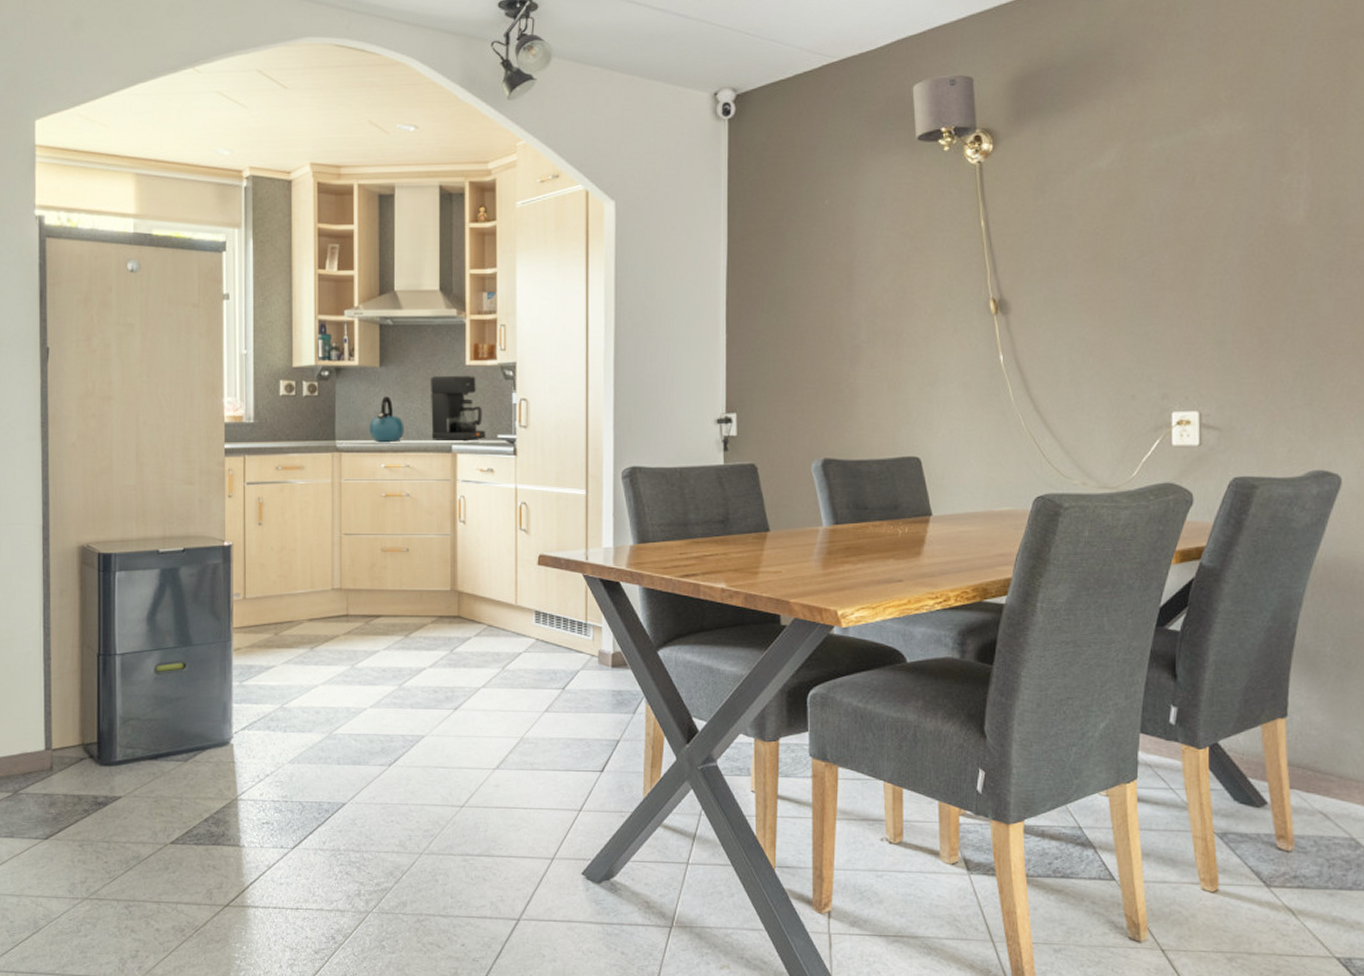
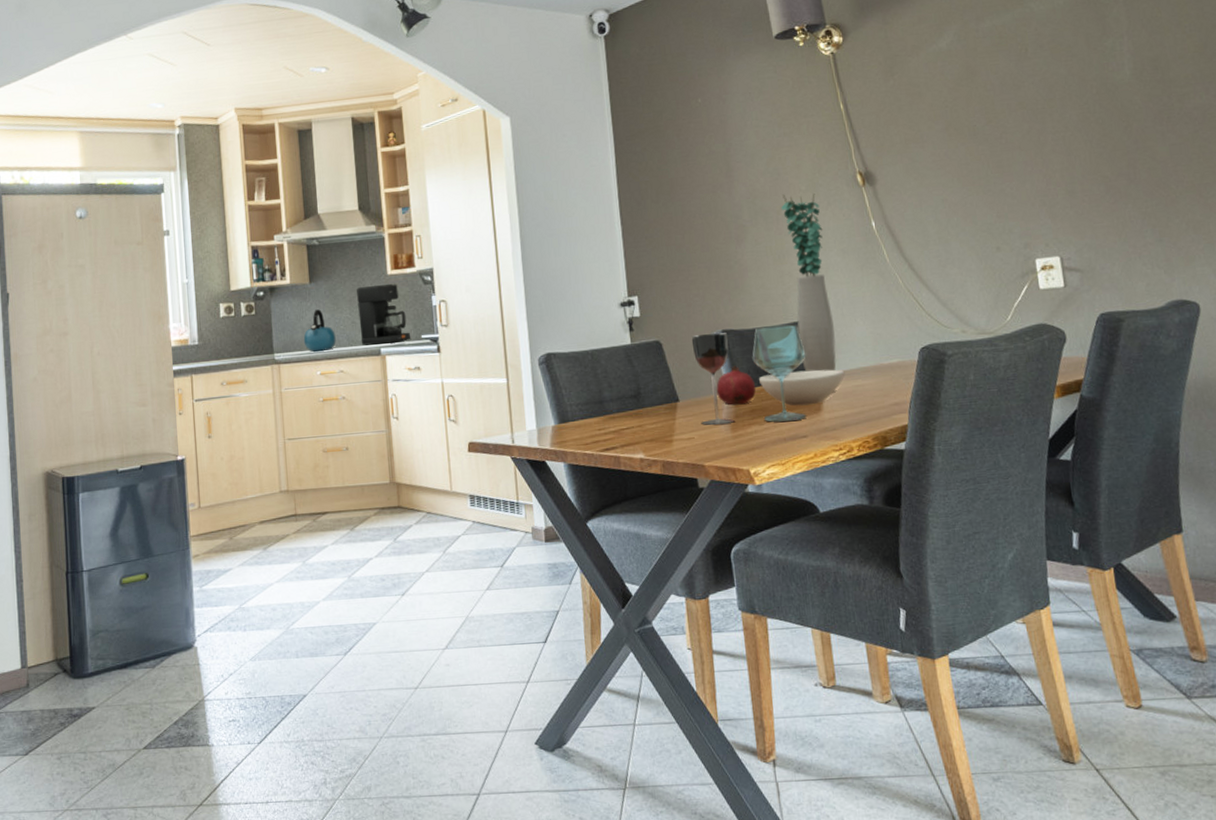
wineglass: none [789,462,830,559] -> present [691,333,735,425]
fruit: none [811,498,854,541] -> present [716,365,757,405]
wine glass: none [853,459,912,564] -> present [752,324,807,422]
bowl: none [858,510,951,548] -> present [759,369,845,406]
vase: none [903,316,946,514] -> present [781,194,836,372]

